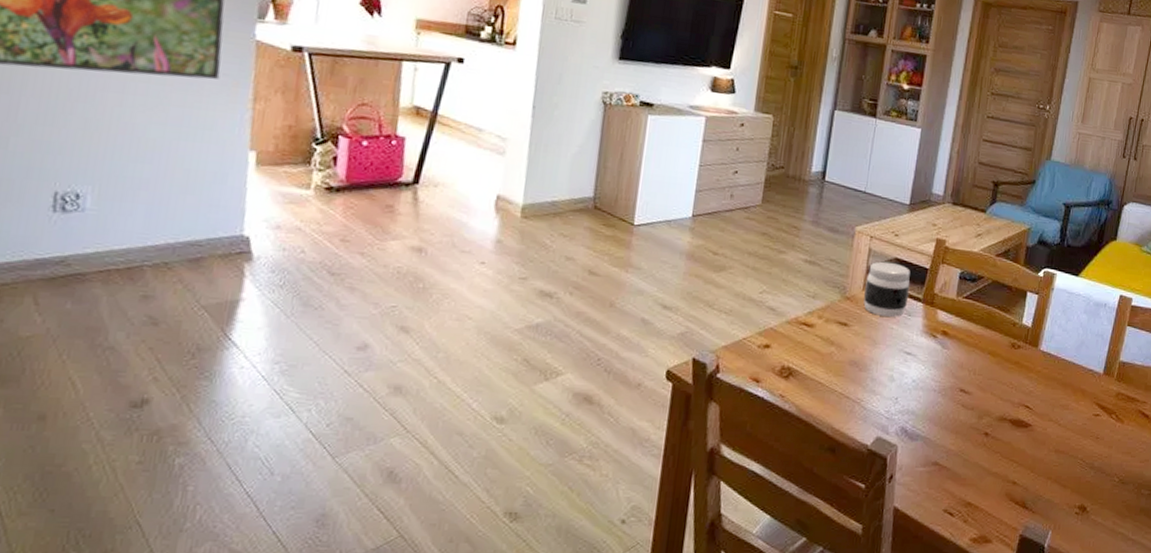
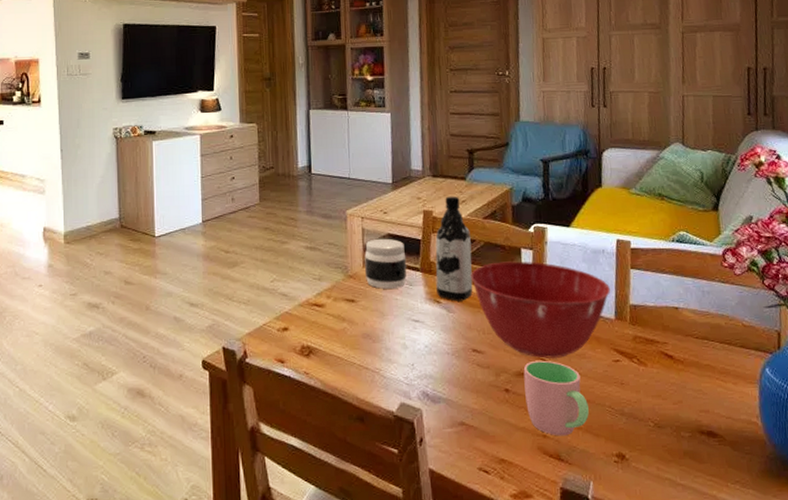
water bottle: none [934,227,980,339] -> present [435,196,473,301]
mixing bowl: none [972,302,1104,407] -> present [471,261,610,358]
cup: none [1002,407,1062,484] -> present [523,360,589,436]

